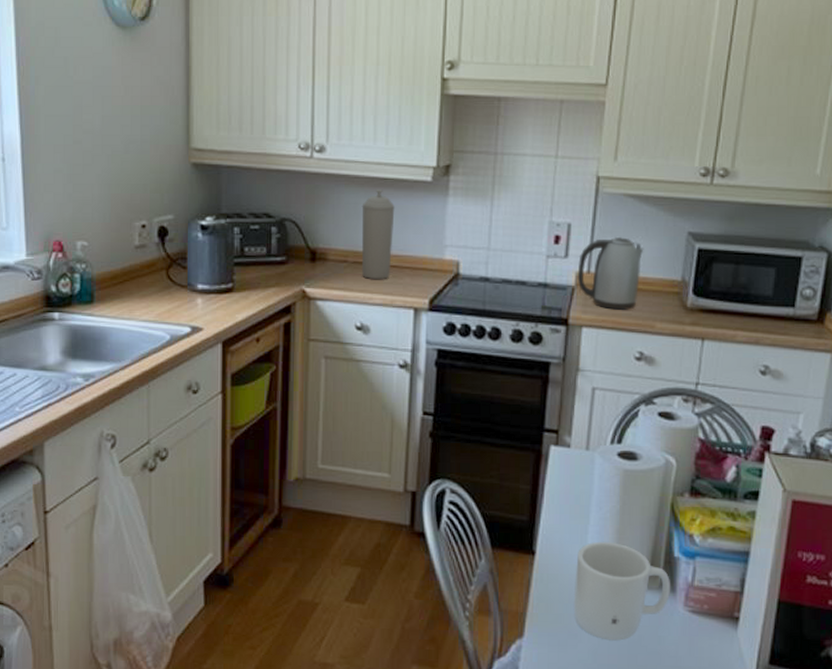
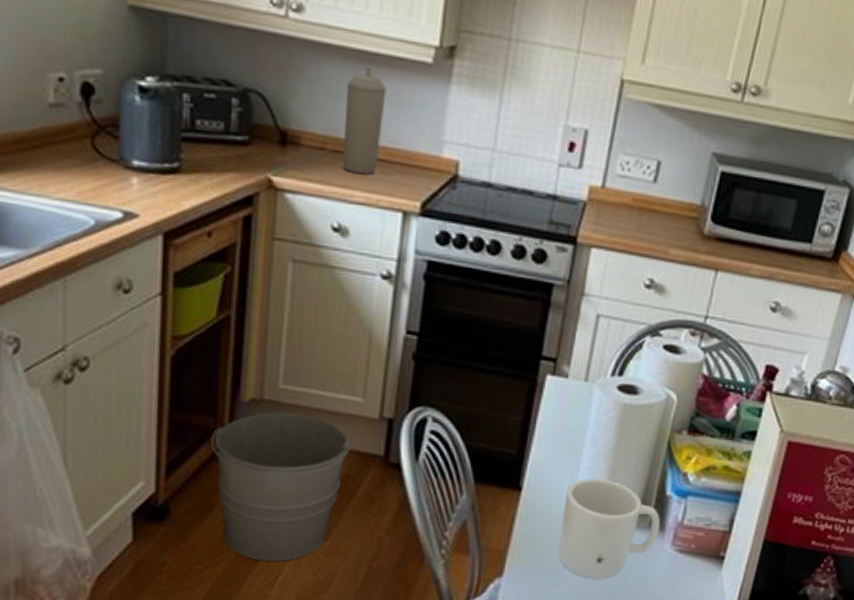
bucket: none [265,490,381,625] -> present [211,412,351,562]
kettle: present [577,237,644,310] -> none [590,150,665,233]

